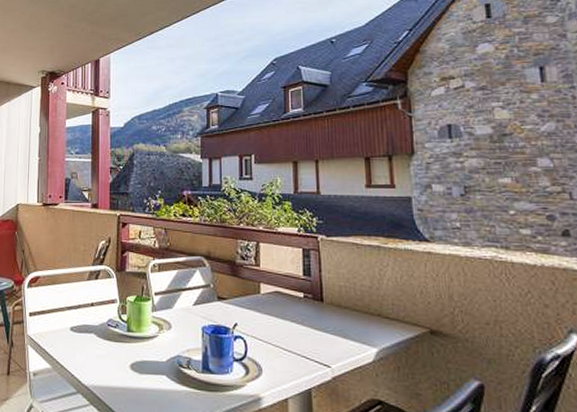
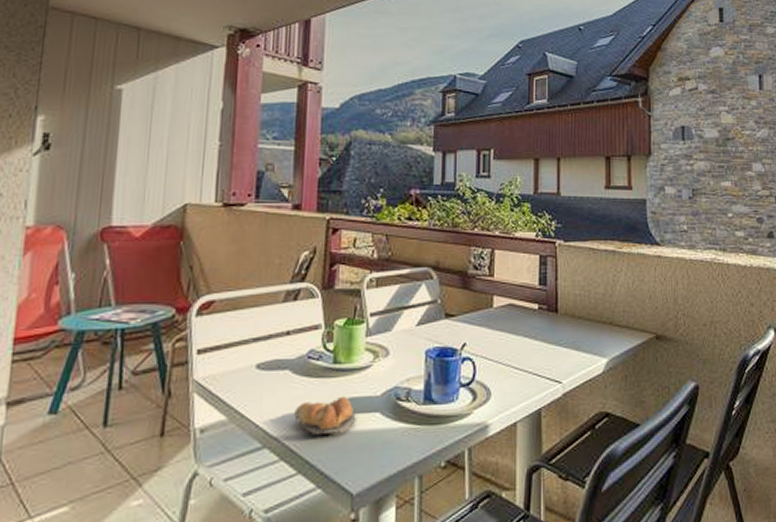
crescent roll: none [99,358,147,390] -> present [294,395,356,436]

